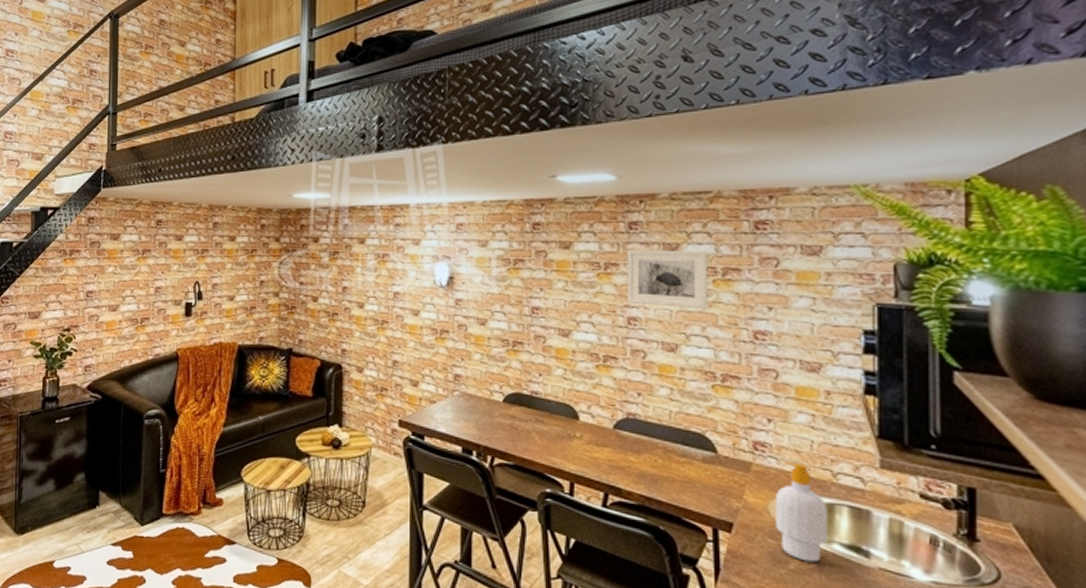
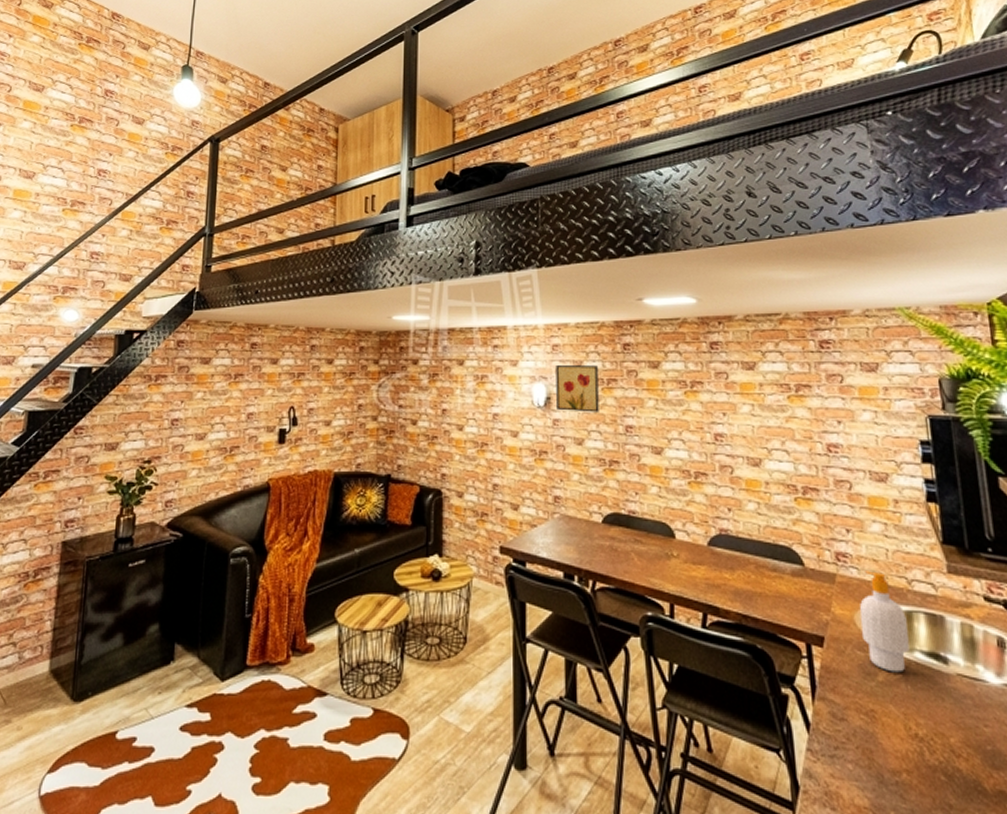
wall art: none [460,244,504,293] -> present [556,364,599,412]
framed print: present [627,249,708,310] -> none [710,368,786,424]

